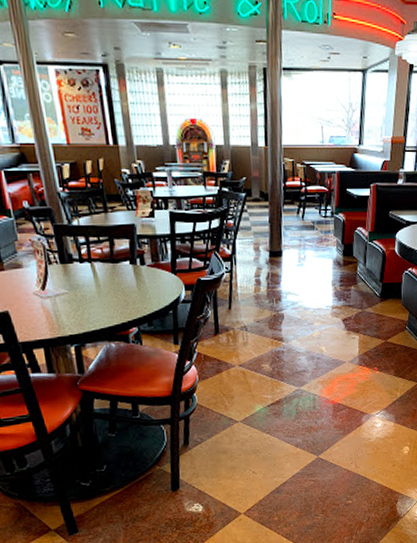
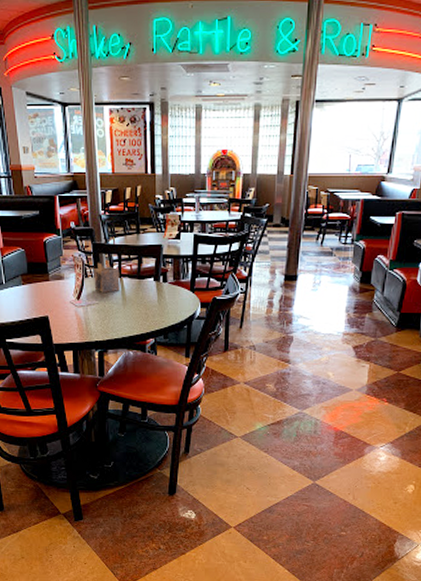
napkin holder: none [57,246,92,280] -> present [93,262,120,292]

